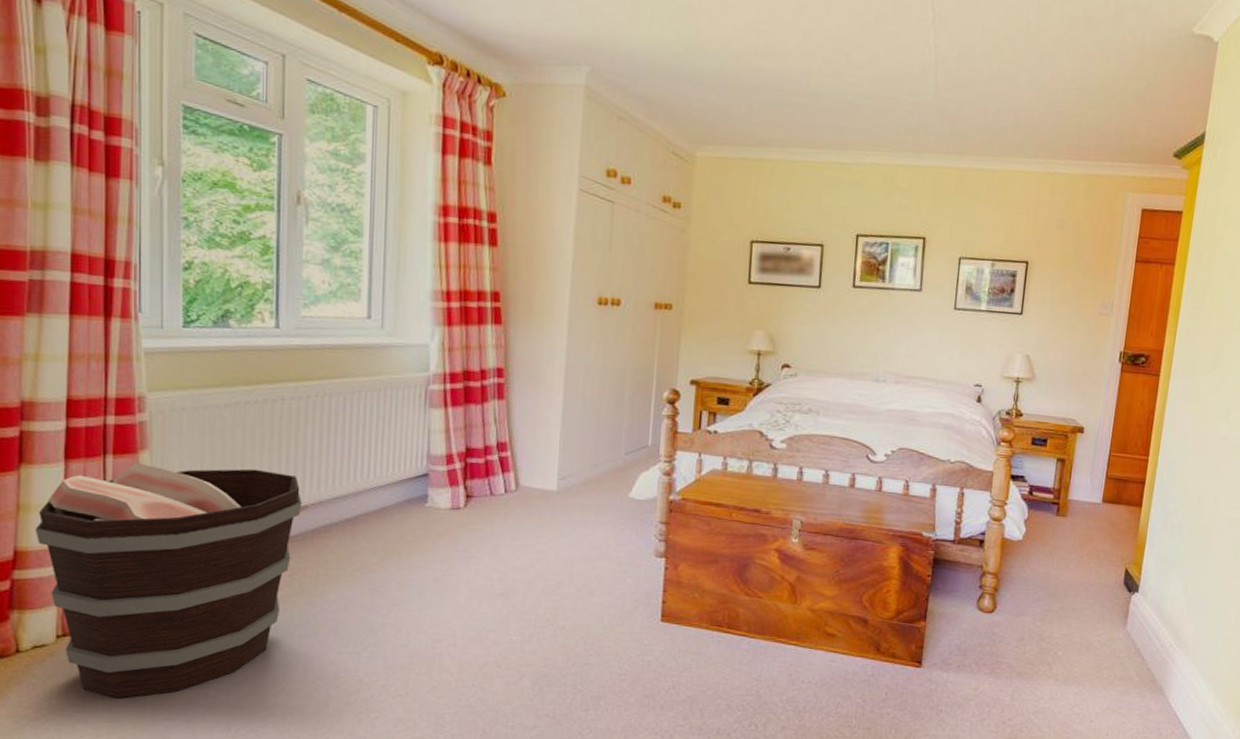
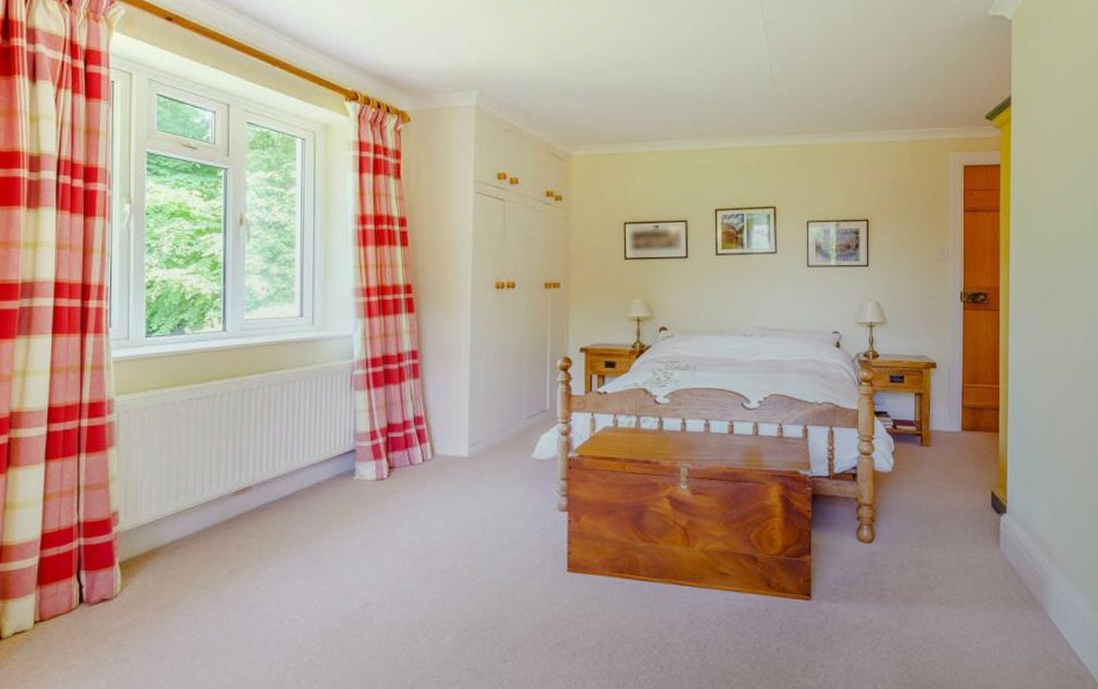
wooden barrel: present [35,463,301,699] -> none [18,457,246,678]

